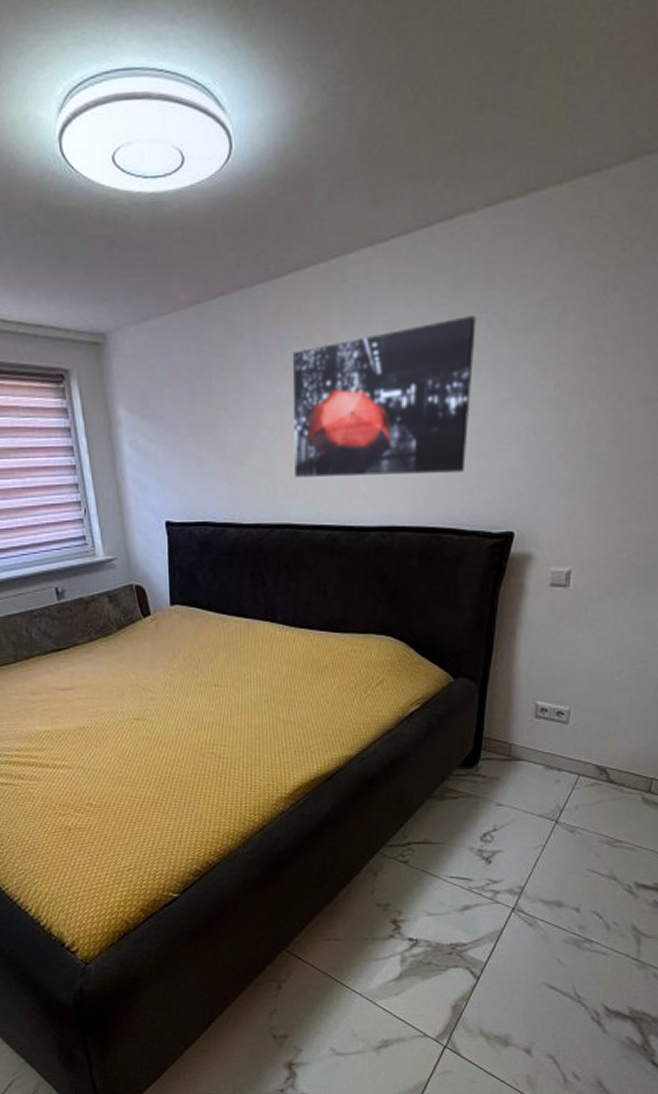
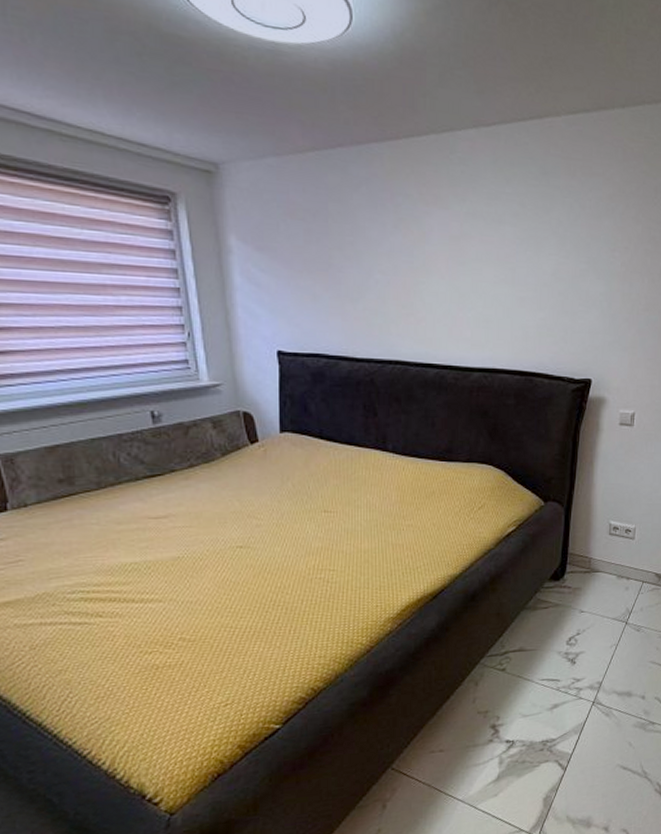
wall art: present [293,316,476,477] -> none [405,198,561,326]

